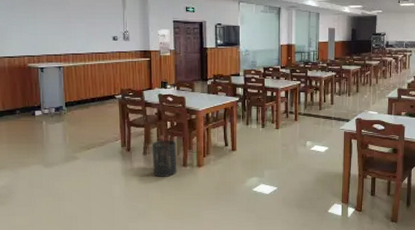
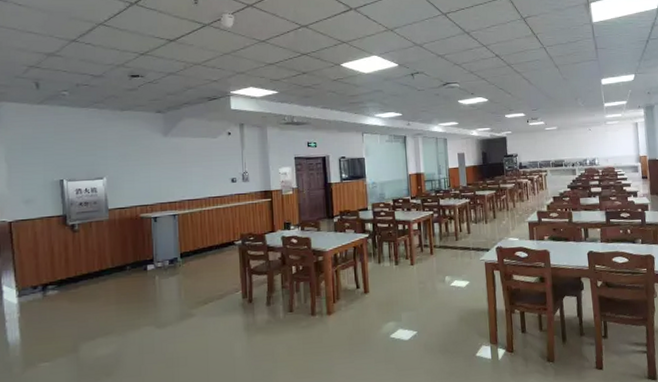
trash can: present [151,140,177,177] -> none [276,286,305,330]

